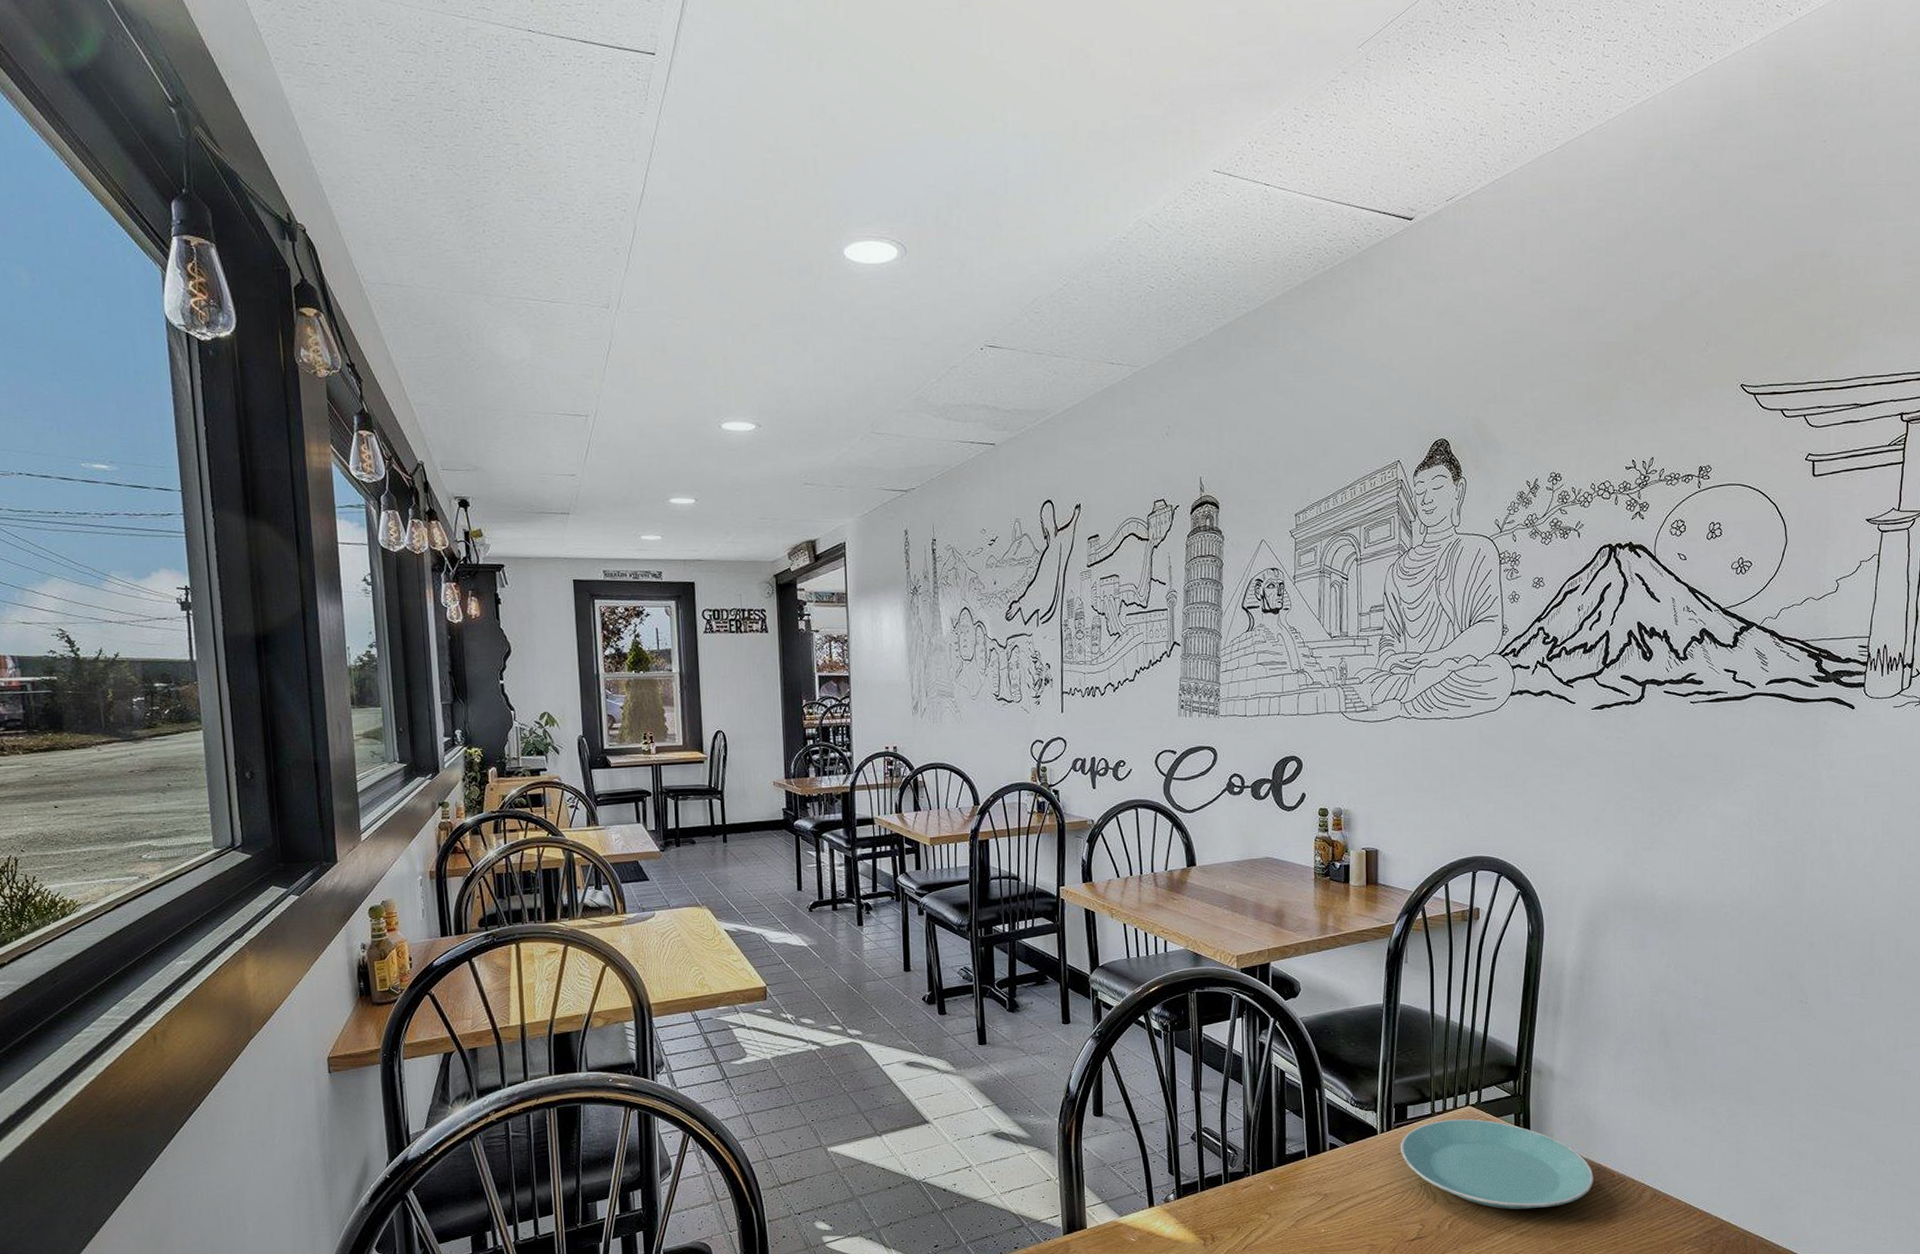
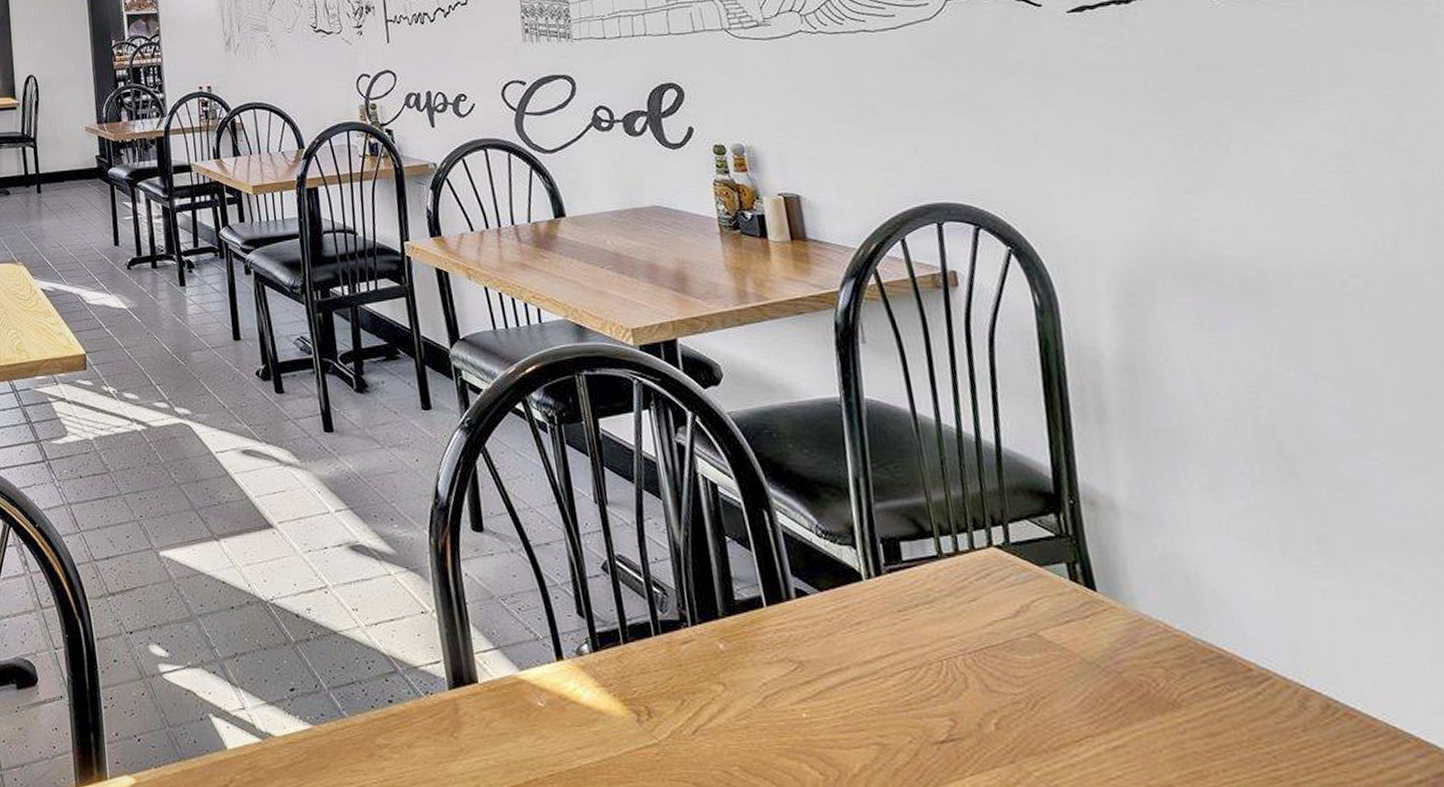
plate: present [1400,1118,1594,1210] -> none [898,565,1218,711]

